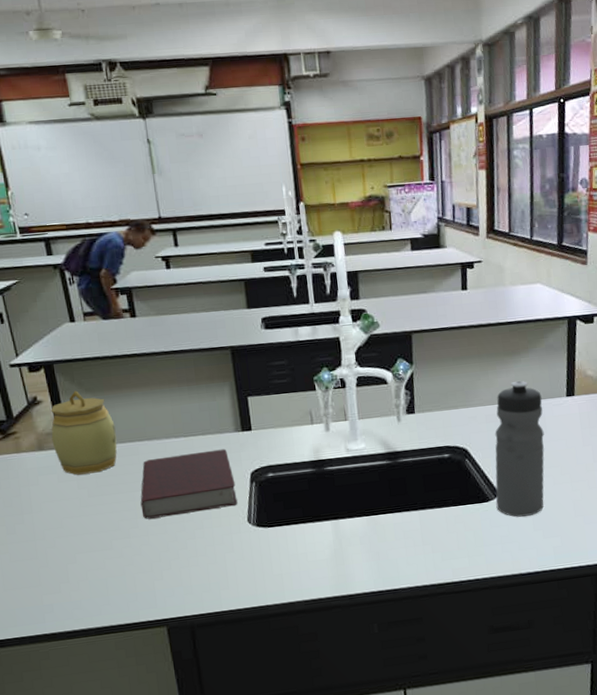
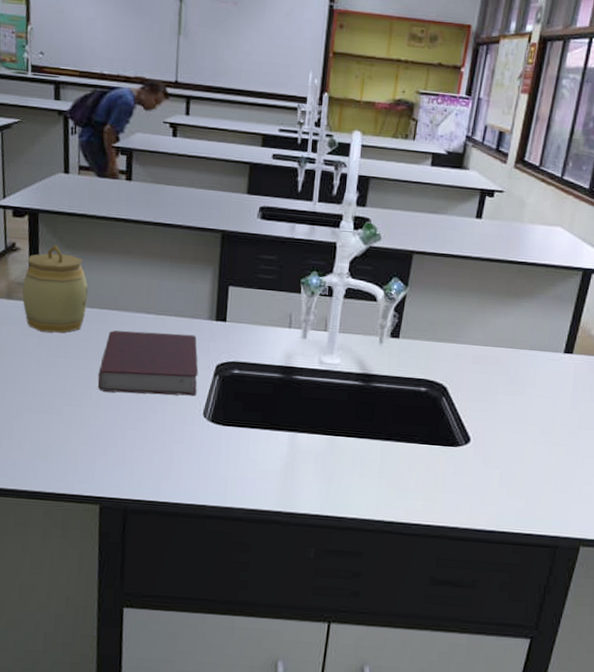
water bottle: present [495,380,545,517] -> none [464,325,538,471]

